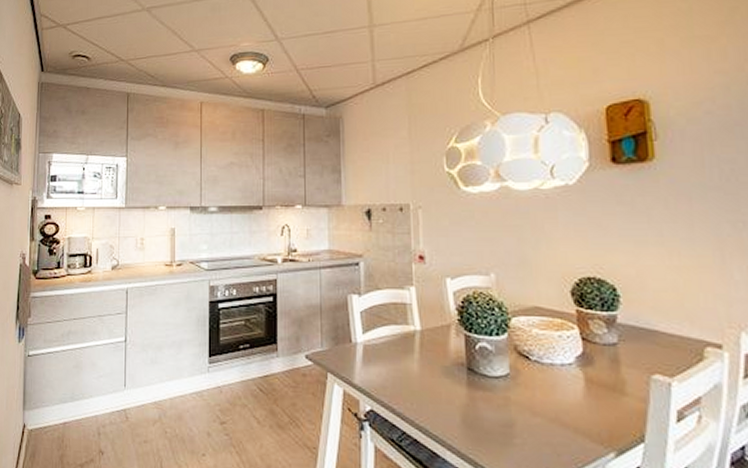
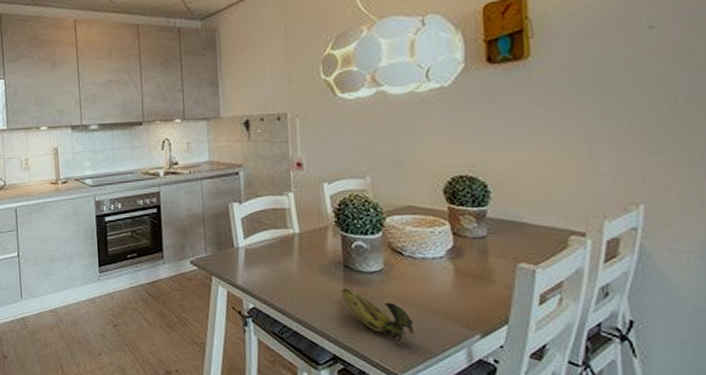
banana: none [464,393,544,455] -> present [341,288,415,340]

